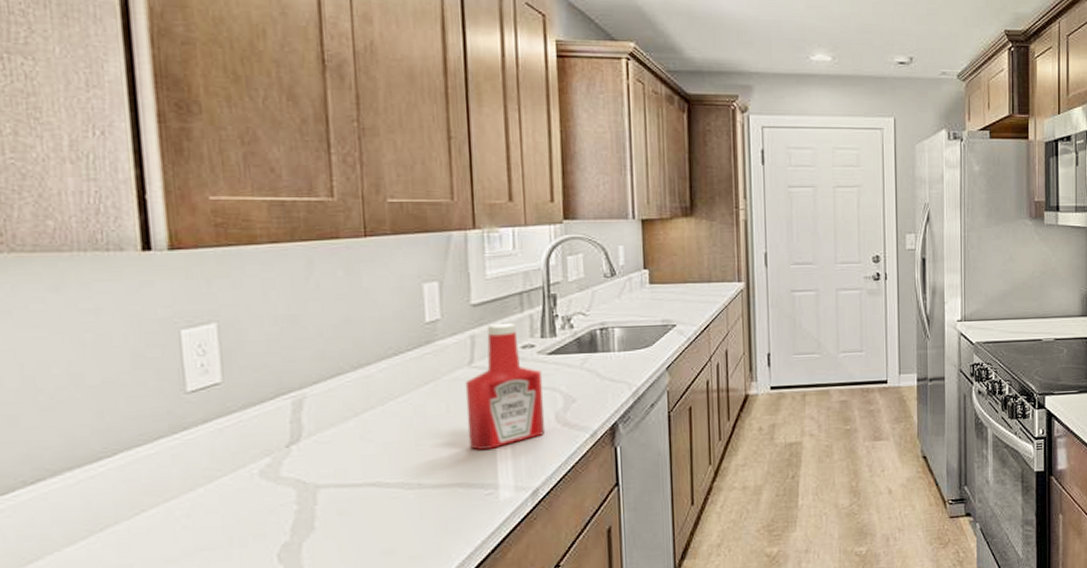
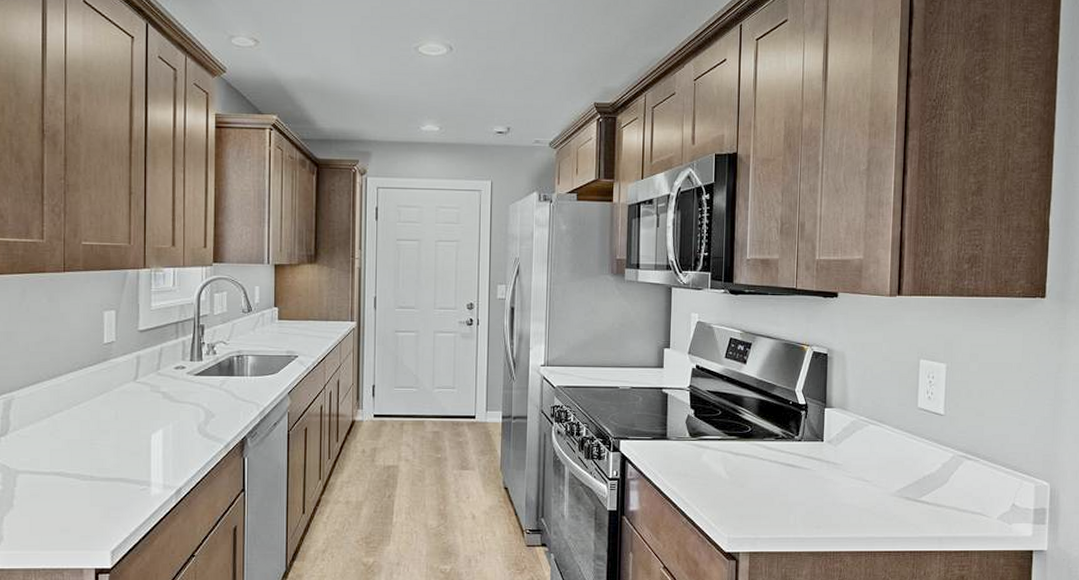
ketchup bottle: present [465,322,546,450] -> none [130,347,190,452]

